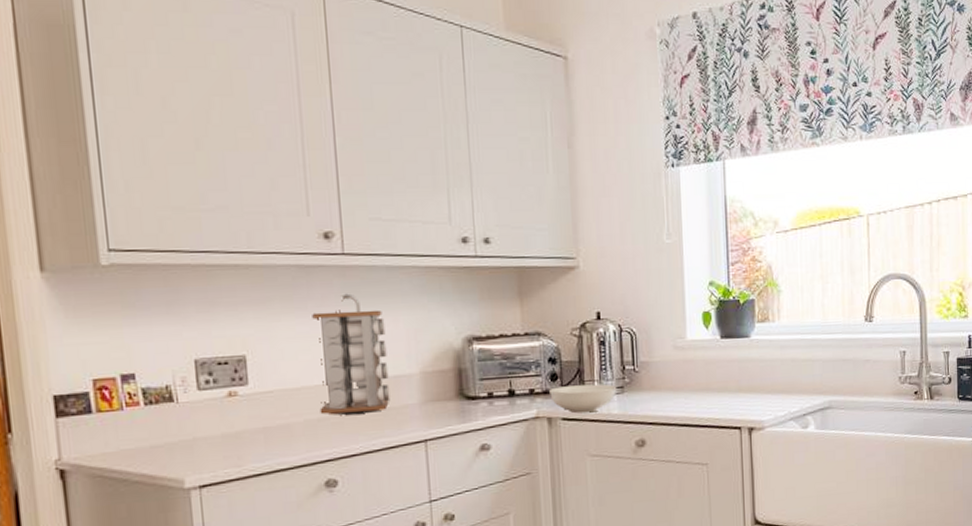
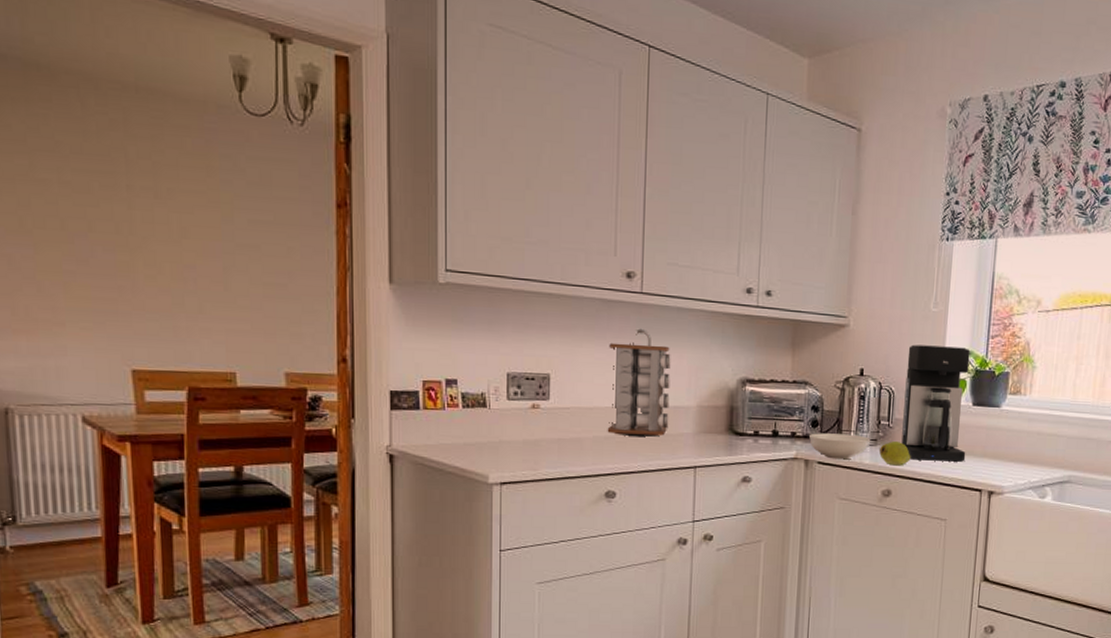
fruit: none [628,386,662,413] -> present [879,441,911,466]
coffee maker: none [645,278,720,404] -> present [901,344,970,462]

